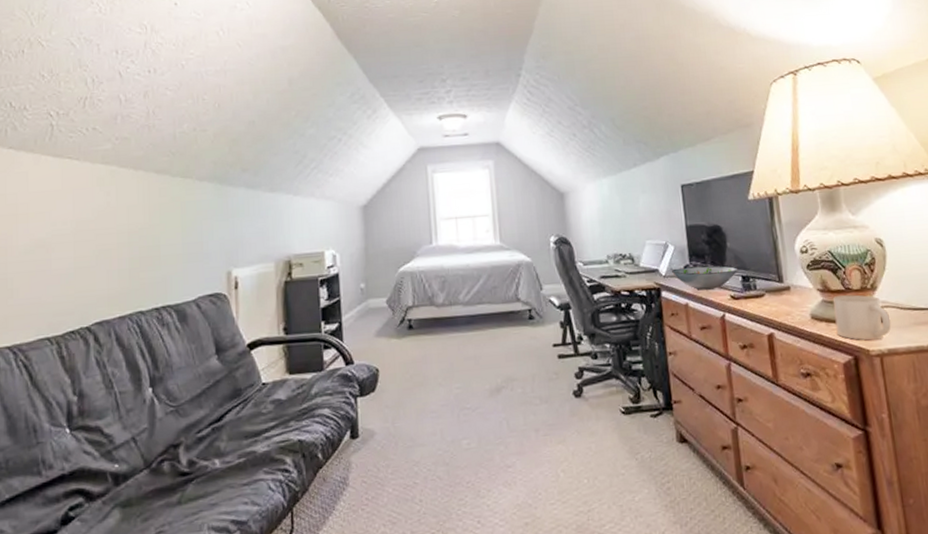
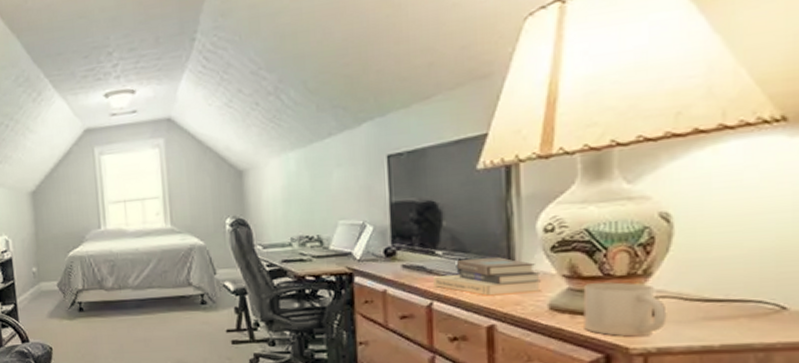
decorative bowl: present [672,266,737,291] -> none [369,248,454,276]
books: none [724,274,804,308] -> present [433,257,541,296]

